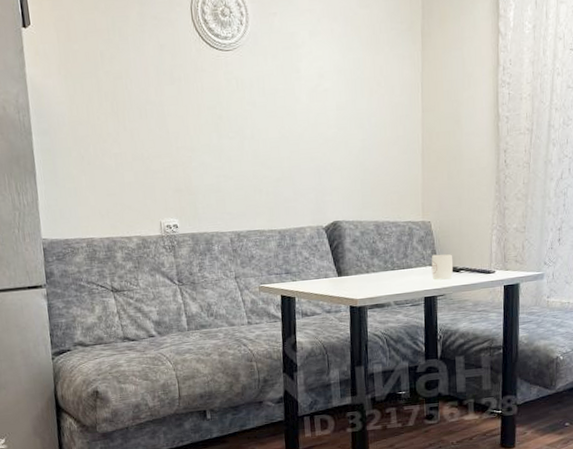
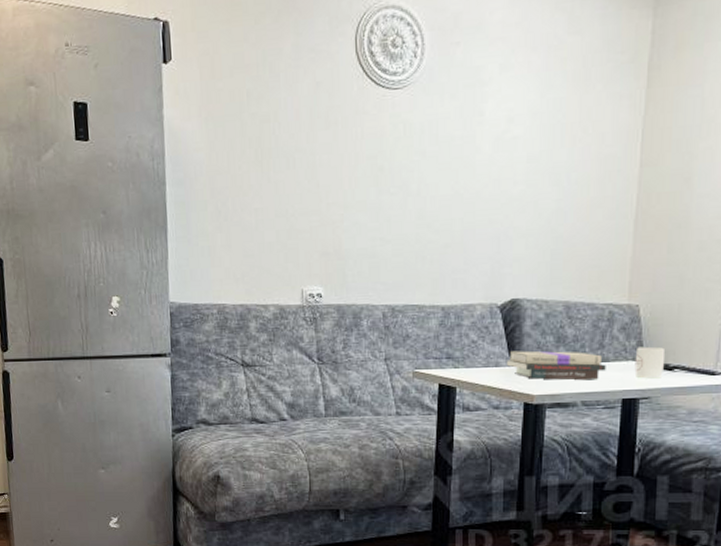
books: none [334,261,410,286] -> present [507,350,606,380]

